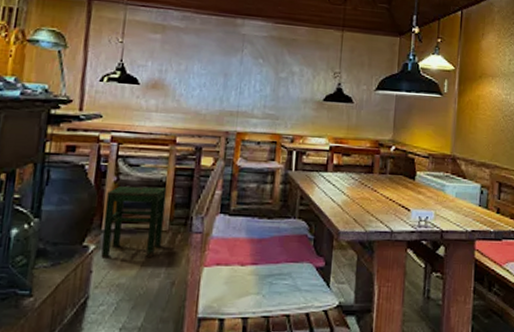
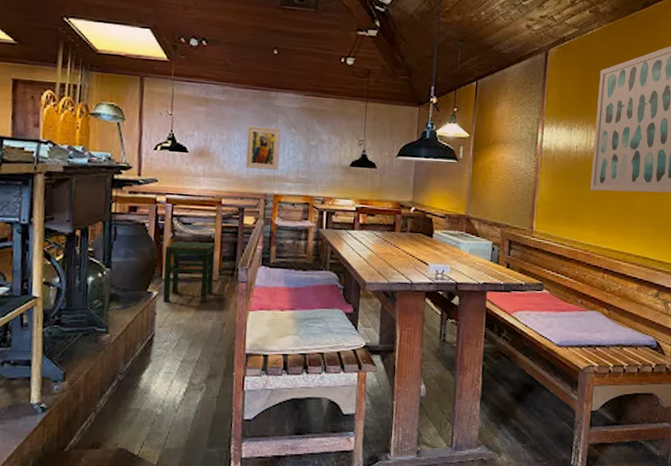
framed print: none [205,55,246,105] -> present [245,125,281,170]

